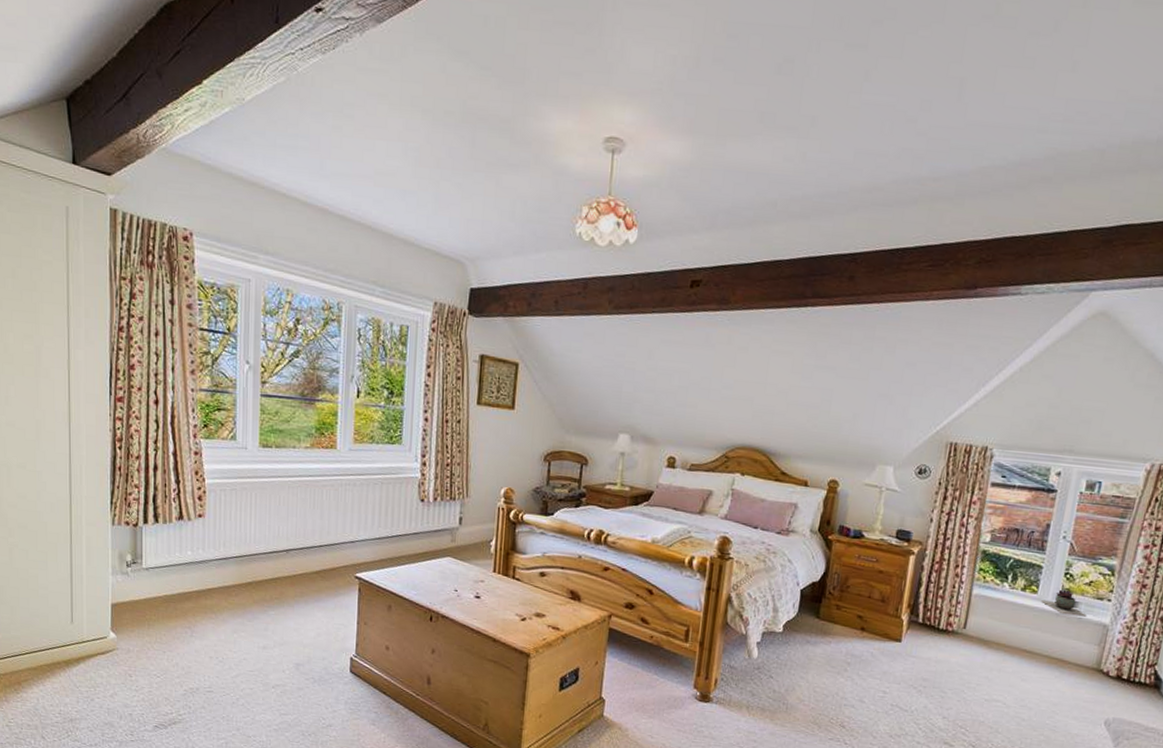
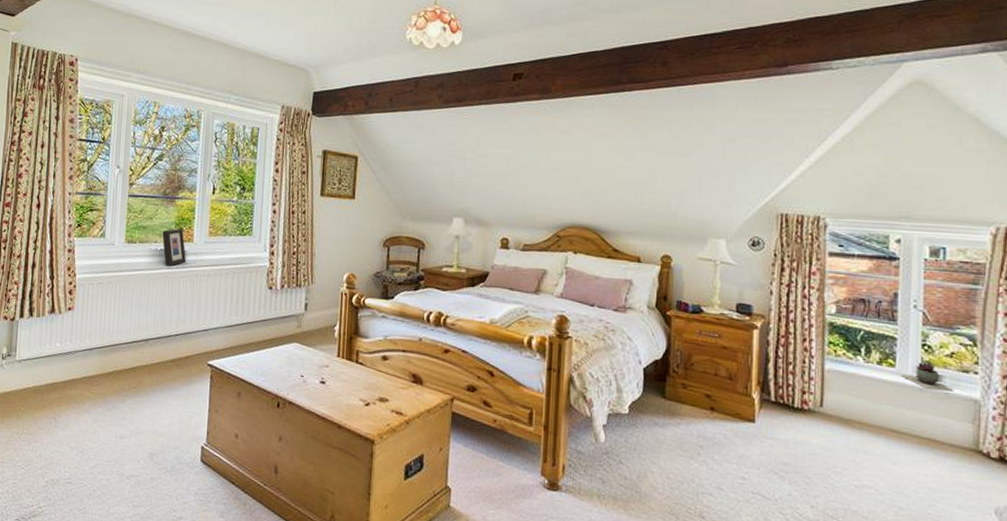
picture frame: none [301,433,329,474] -> present [162,228,186,266]

